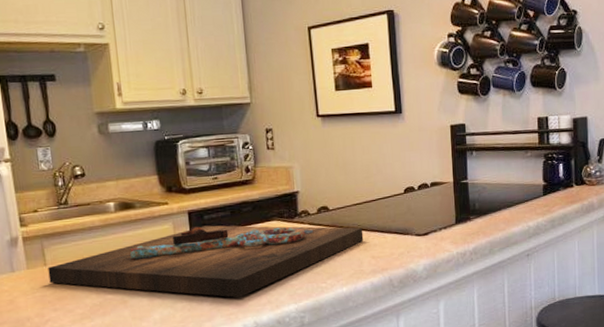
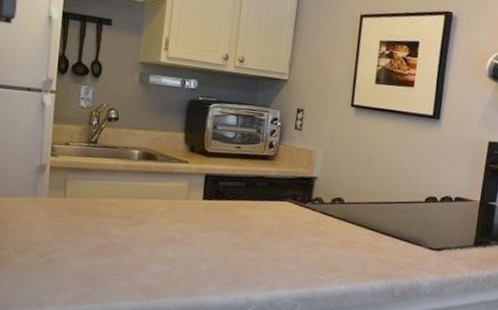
cutting board: present [48,225,364,298] -> none [65,189,375,271]

